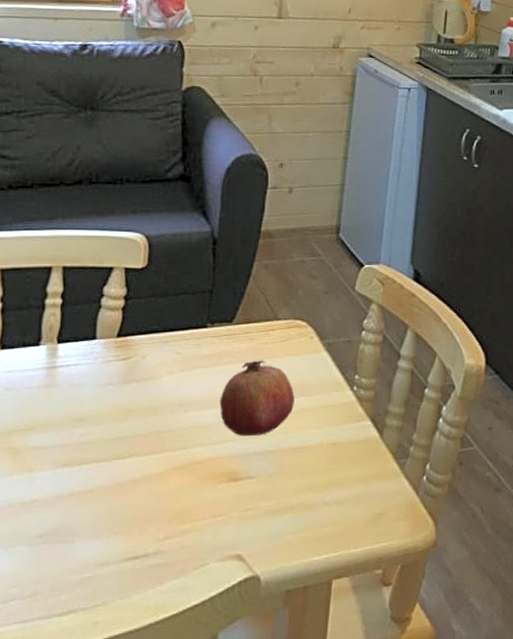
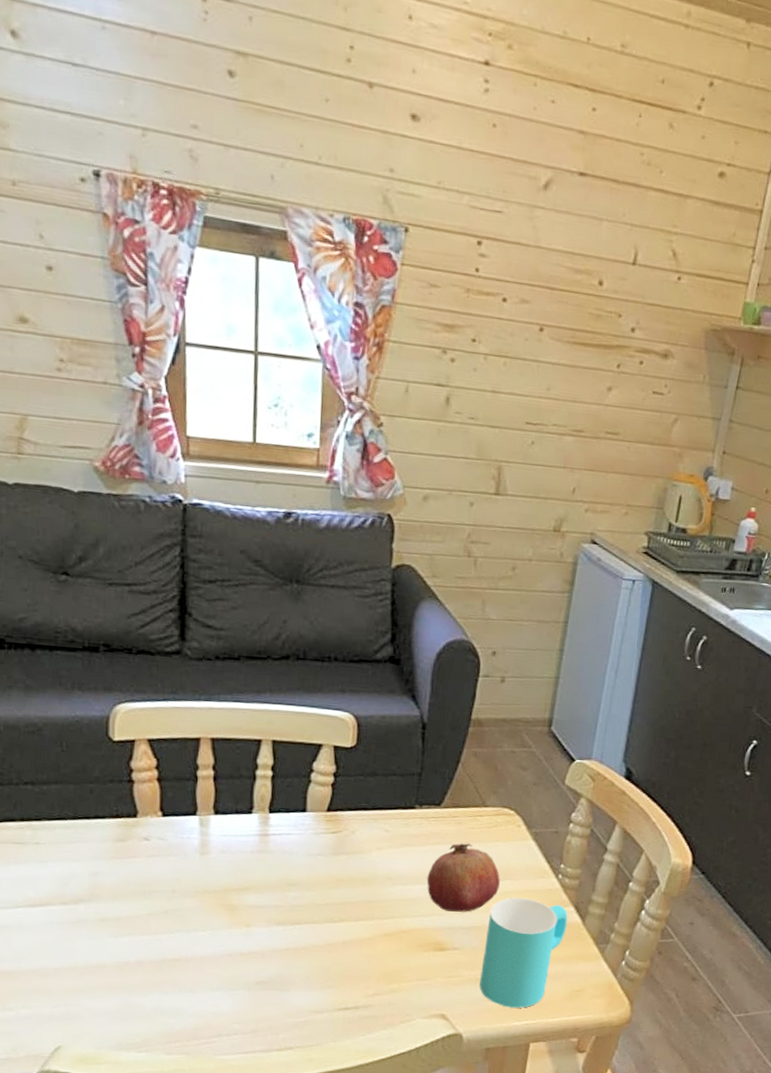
cup: none [277,415,366,540] -> present [479,897,568,1008]

